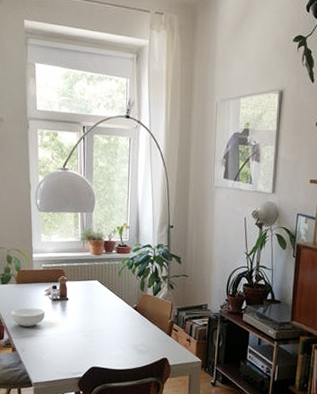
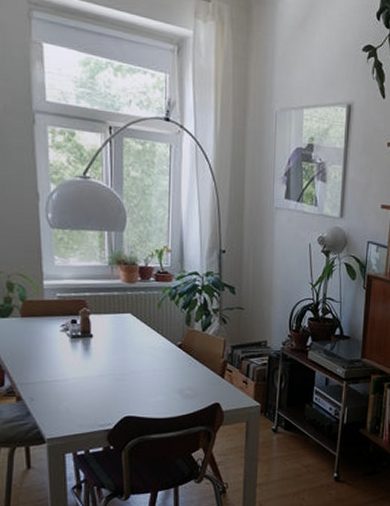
cereal bowl: present [11,308,45,327] -> none [14,347,61,370]

